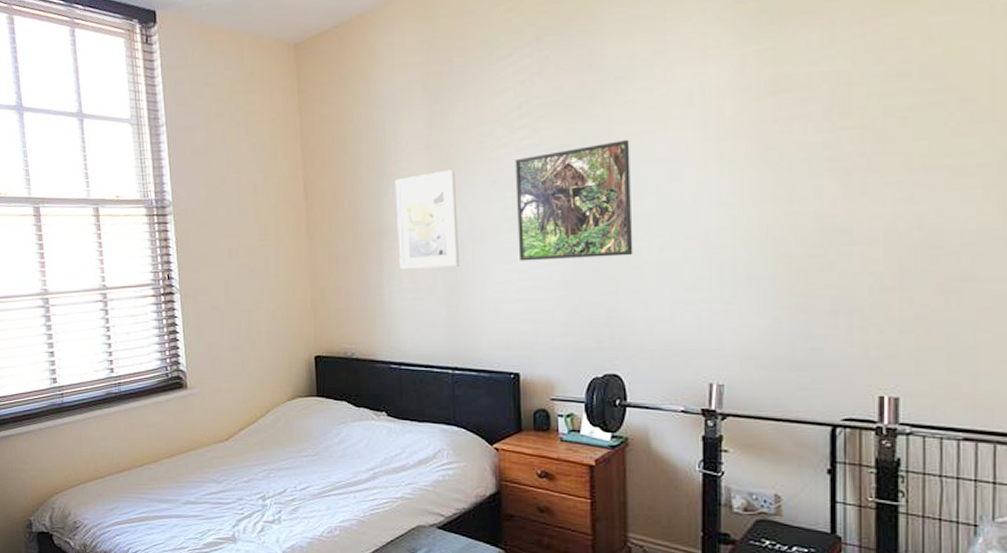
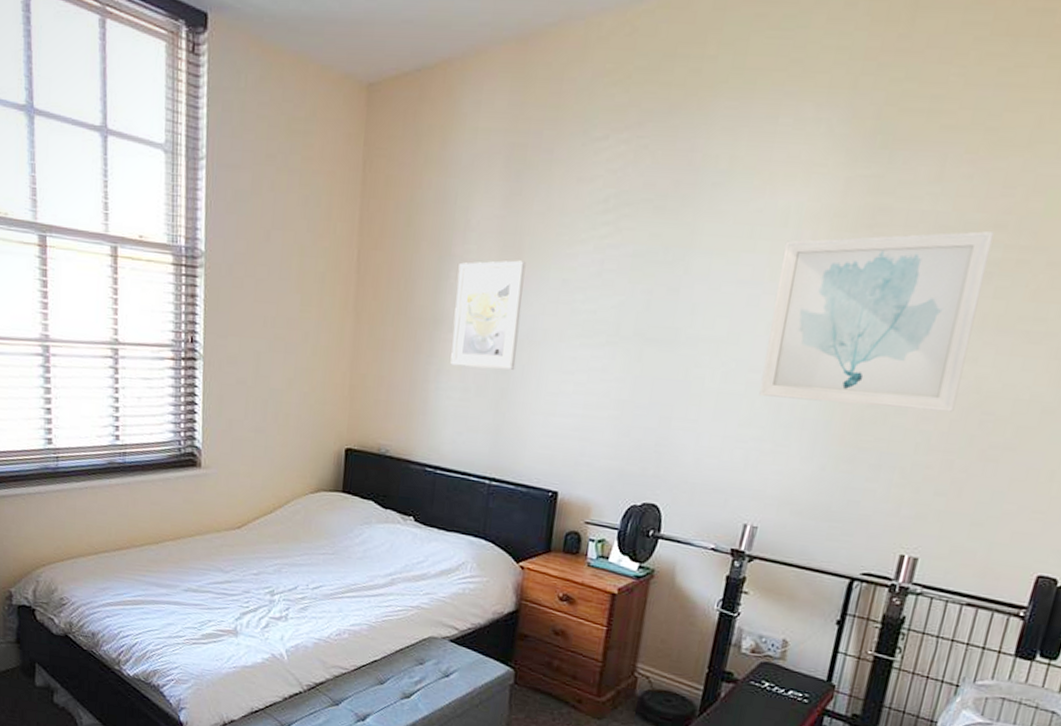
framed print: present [515,139,633,261] -> none [578,253,715,382]
wall art: none [695,81,900,260] -> present [759,231,994,412]

